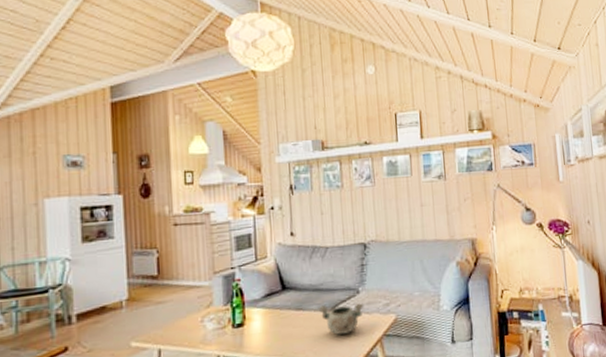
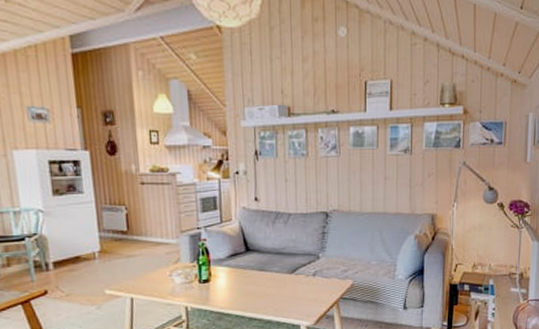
decorative bowl: present [318,303,363,335] -> none [279,268,322,295]

